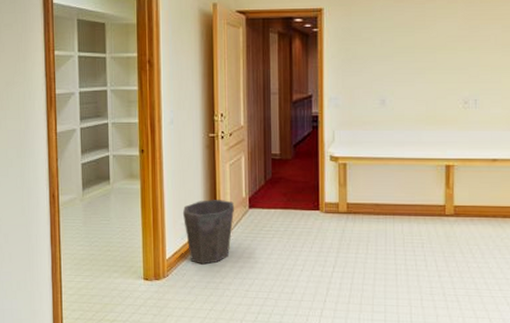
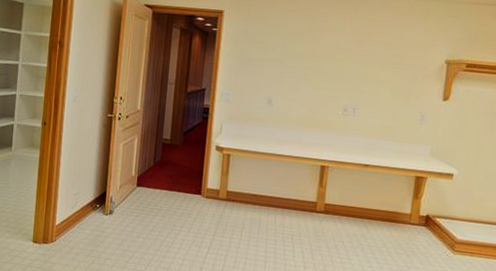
waste bin: present [182,199,234,265] -> none [75,174,123,234]

